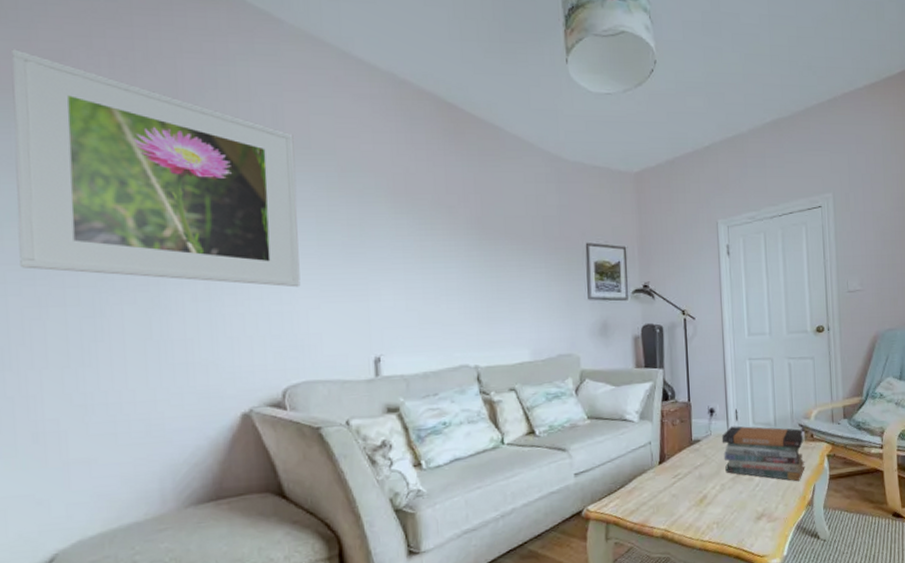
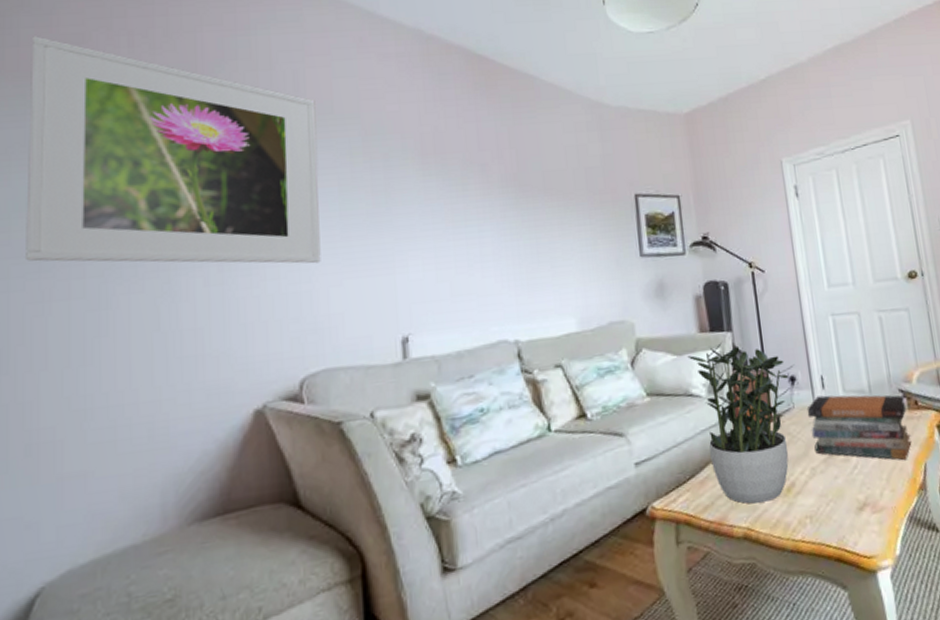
potted plant: none [624,376,715,511] -> present [687,341,795,504]

